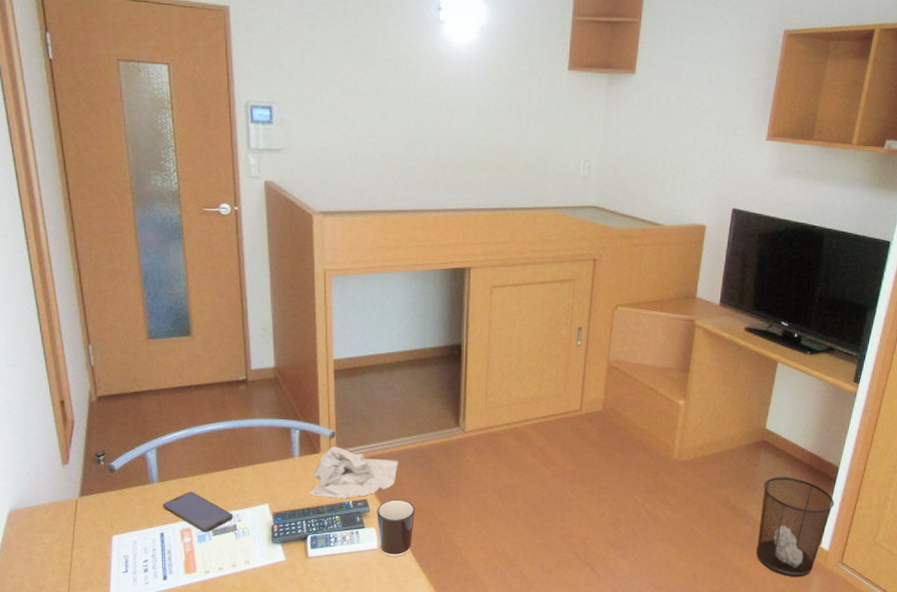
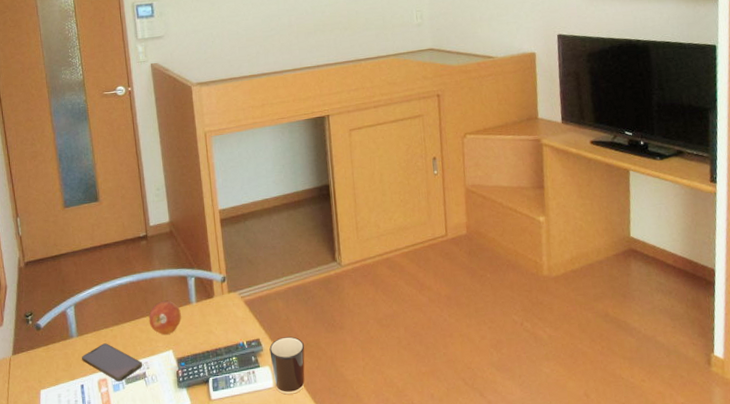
fruit: none [243,452,281,488] -> present [148,300,181,335]
tissue: present [308,446,398,498] -> none [206,290,285,340]
waste bin: present [756,477,835,578] -> none [640,284,719,391]

